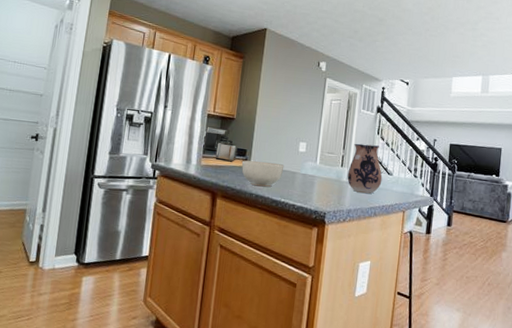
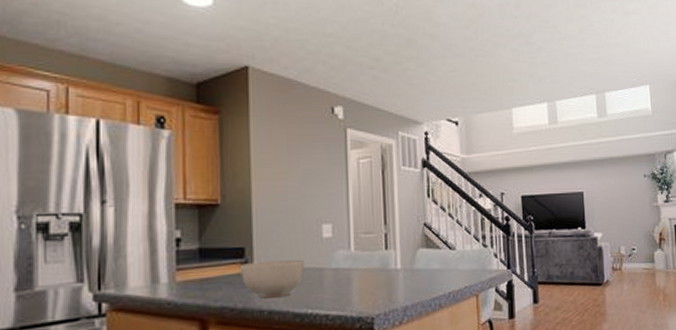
coffee maker: present [203,126,233,152] -> none [175,221,221,259]
toaster: present [215,142,239,163] -> none [197,241,232,272]
ceramic pitcher: present [347,143,383,194] -> none [395,212,443,281]

